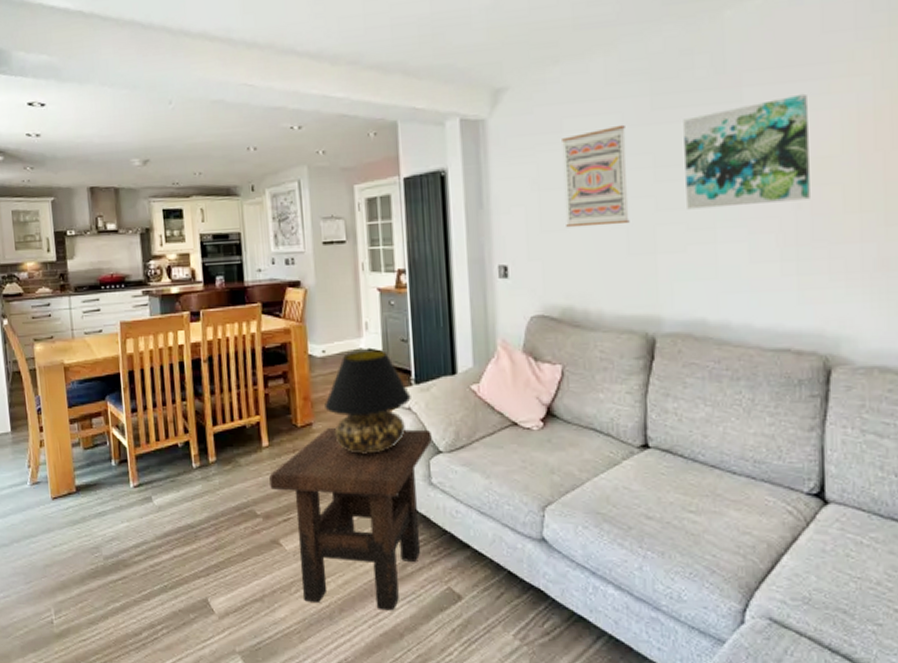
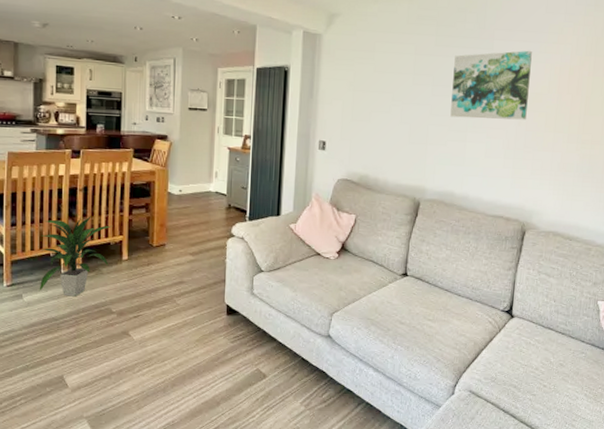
indoor plant: none [166,393,247,497] -> present [39,216,112,297]
side table: present [269,427,432,611] -> none [126,248,257,386]
table lamp: present [325,349,411,454] -> none [177,192,245,270]
wall art: present [562,124,630,228] -> none [370,52,417,122]

